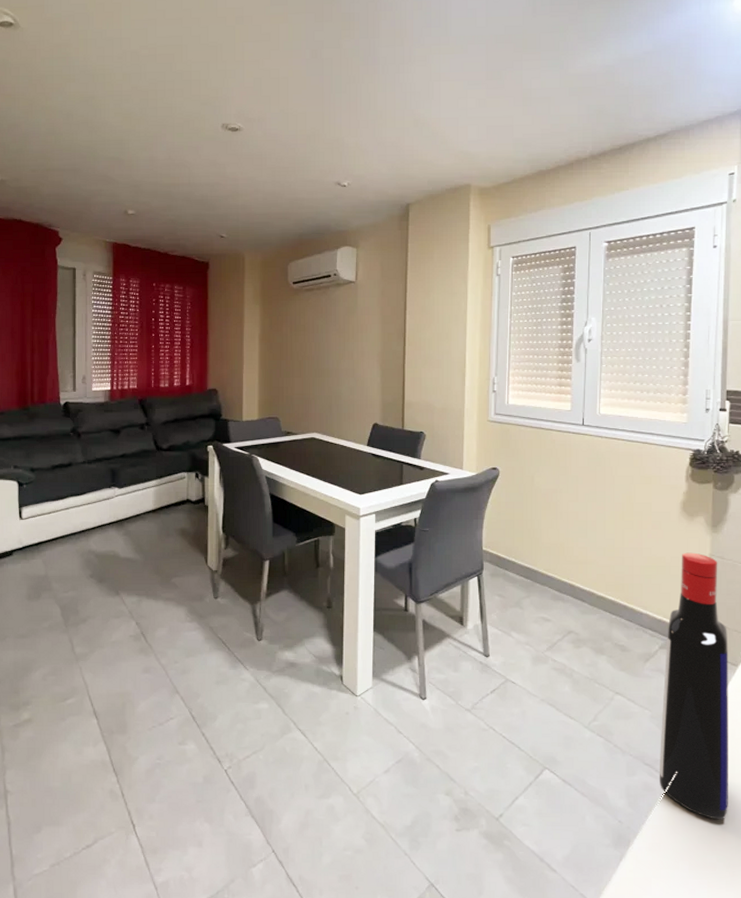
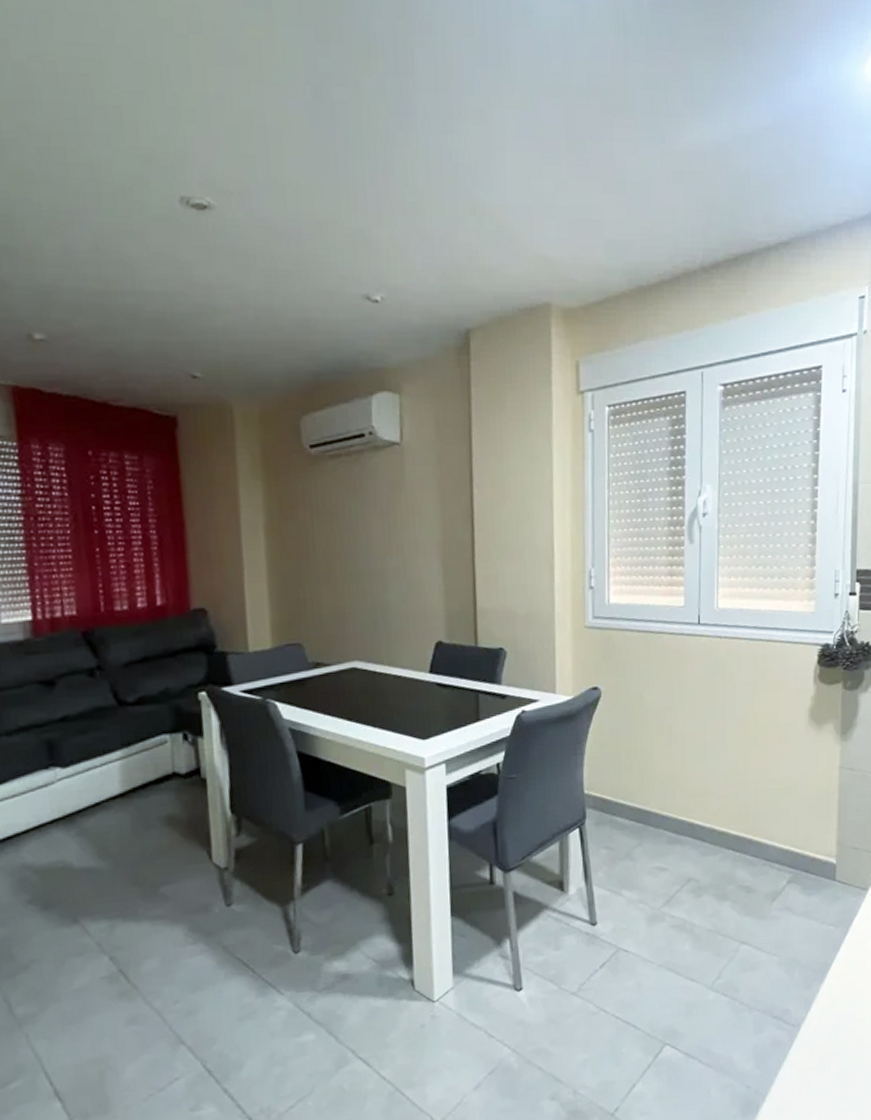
liquor bottle: present [659,552,729,820] -> none [787,766,858,1063]

